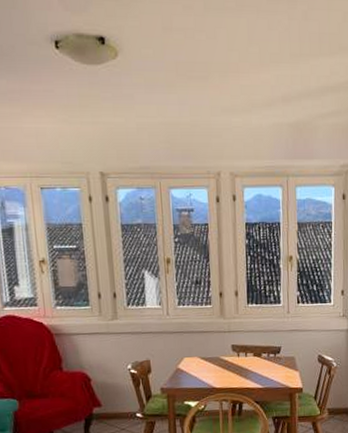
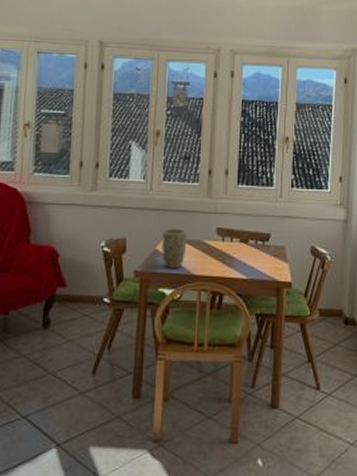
plant pot: none [182,348,206,384] -> present [161,228,187,268]

